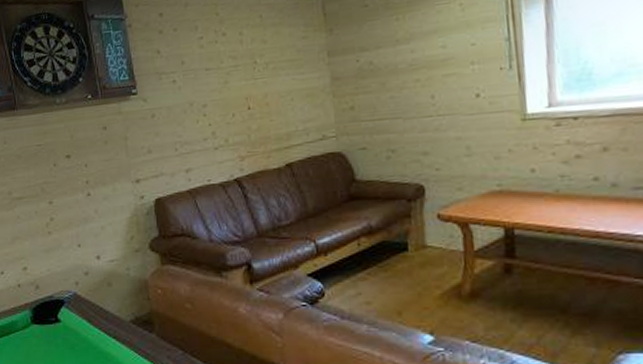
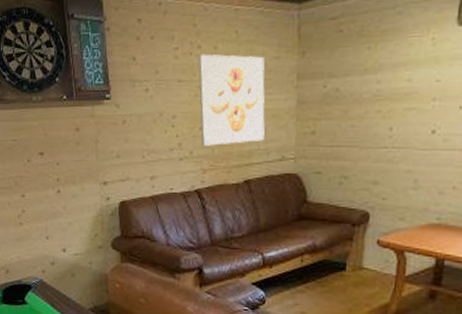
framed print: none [224,37,302,133] -> present [198,54,265,146]

